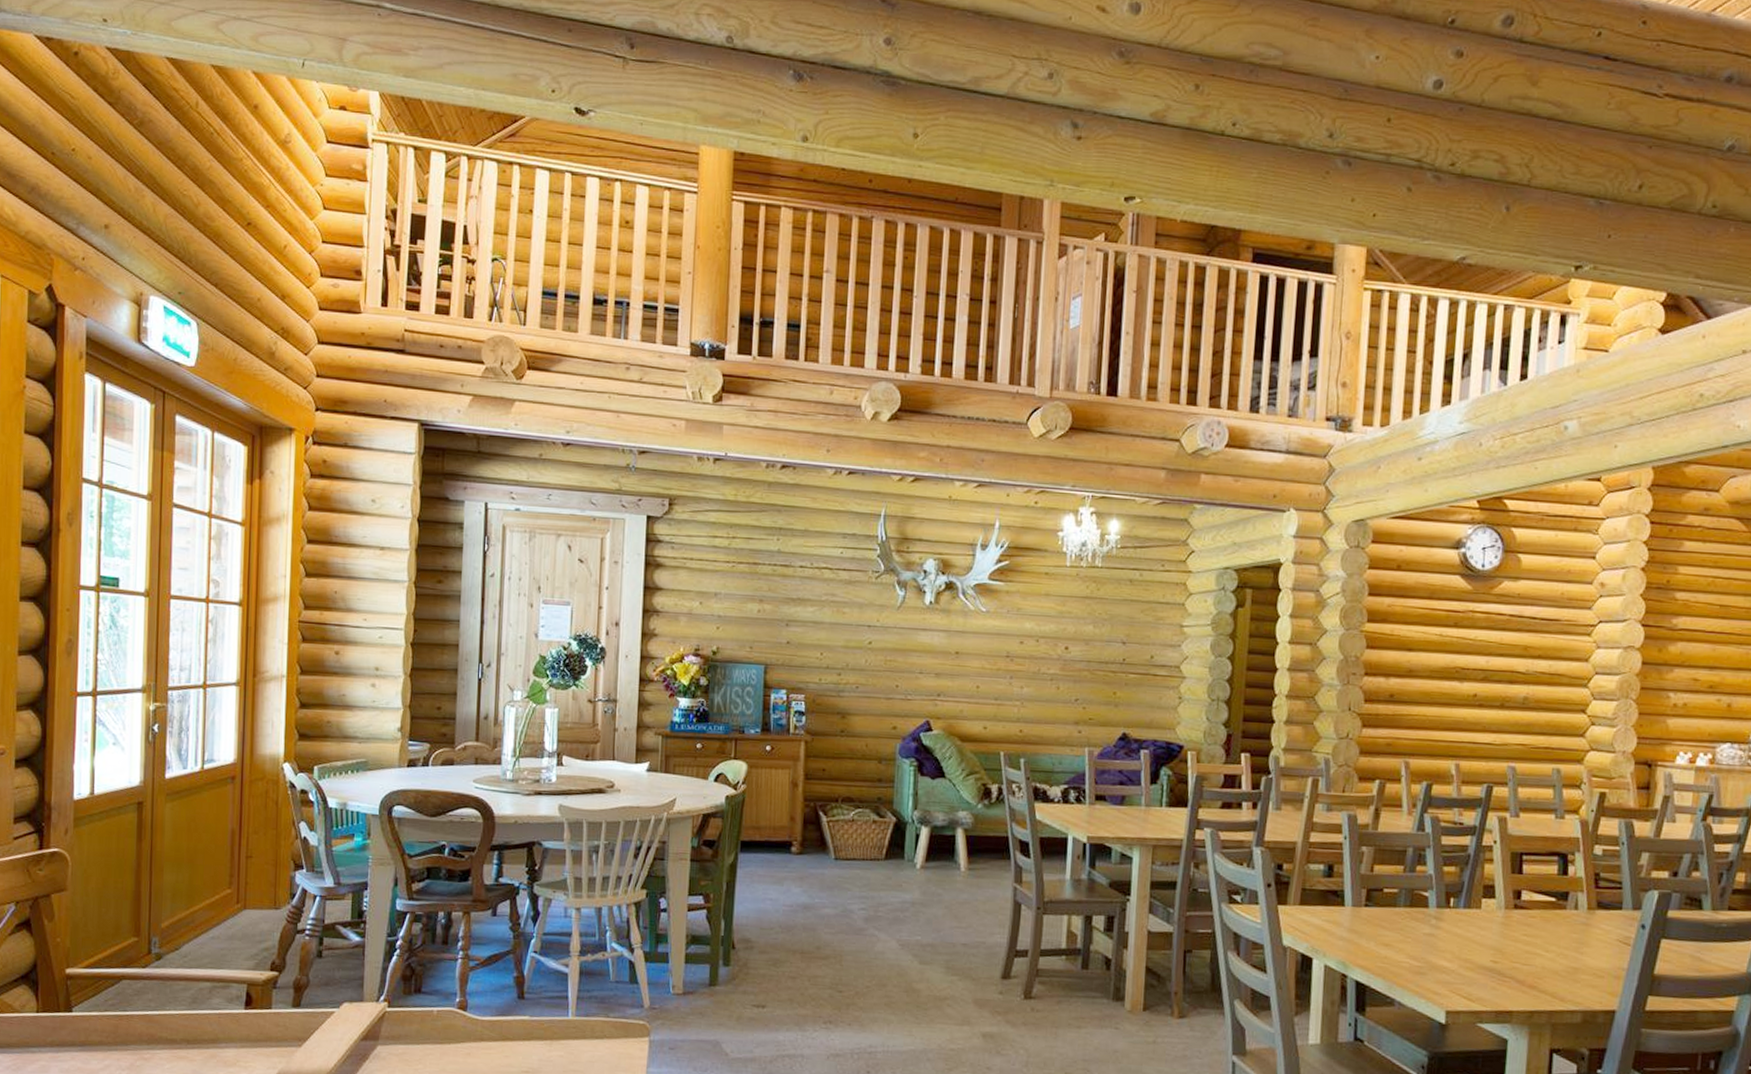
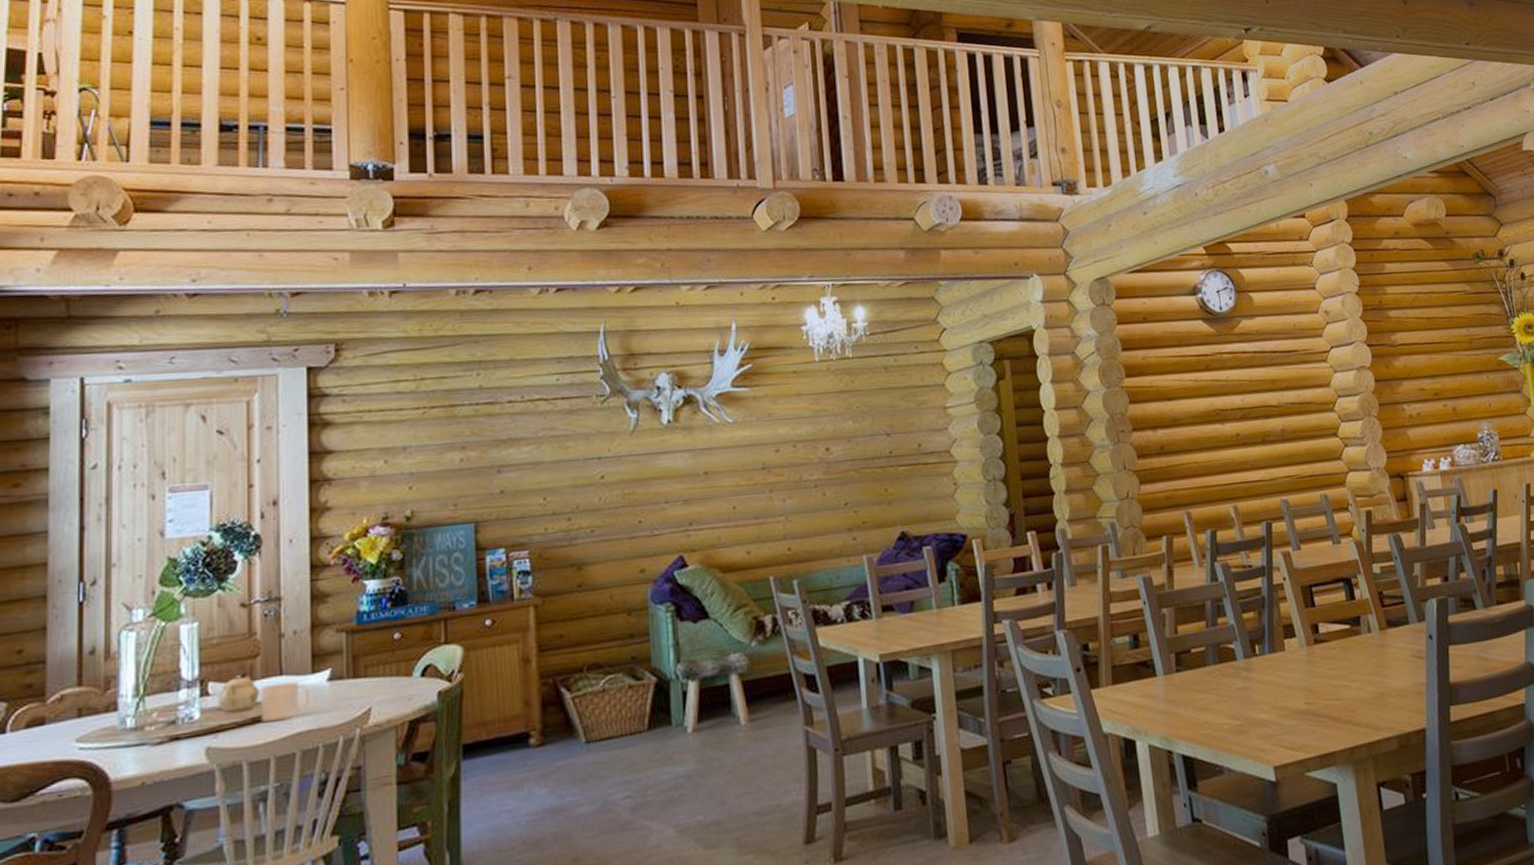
teapot: none [568,754,598,784] -> present [218,675,259,716]
mug: none [597,766,633,796] -> present [259,681,310,723]

